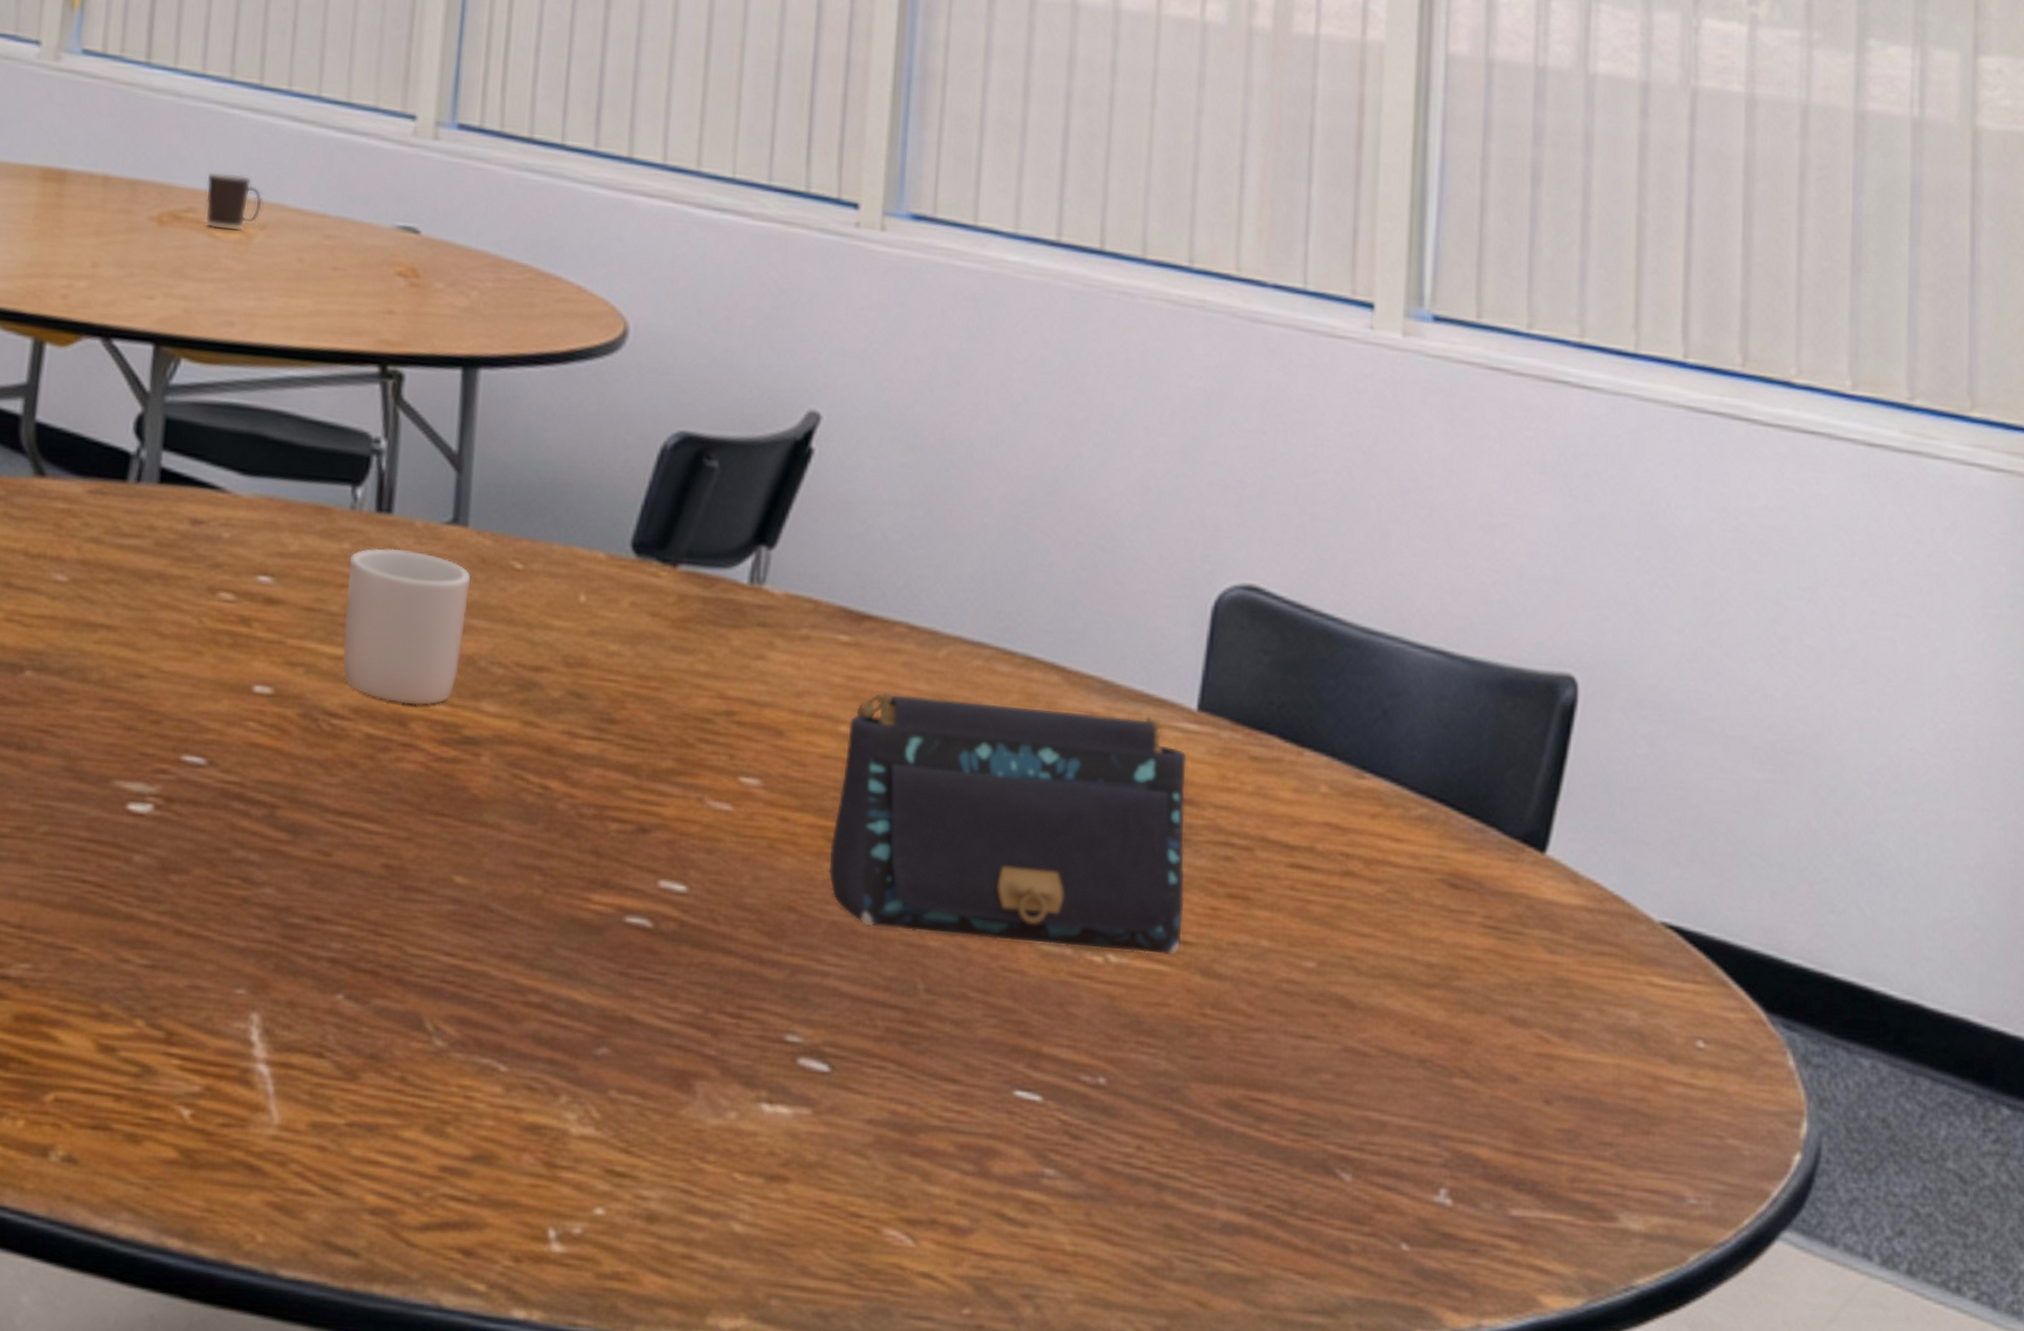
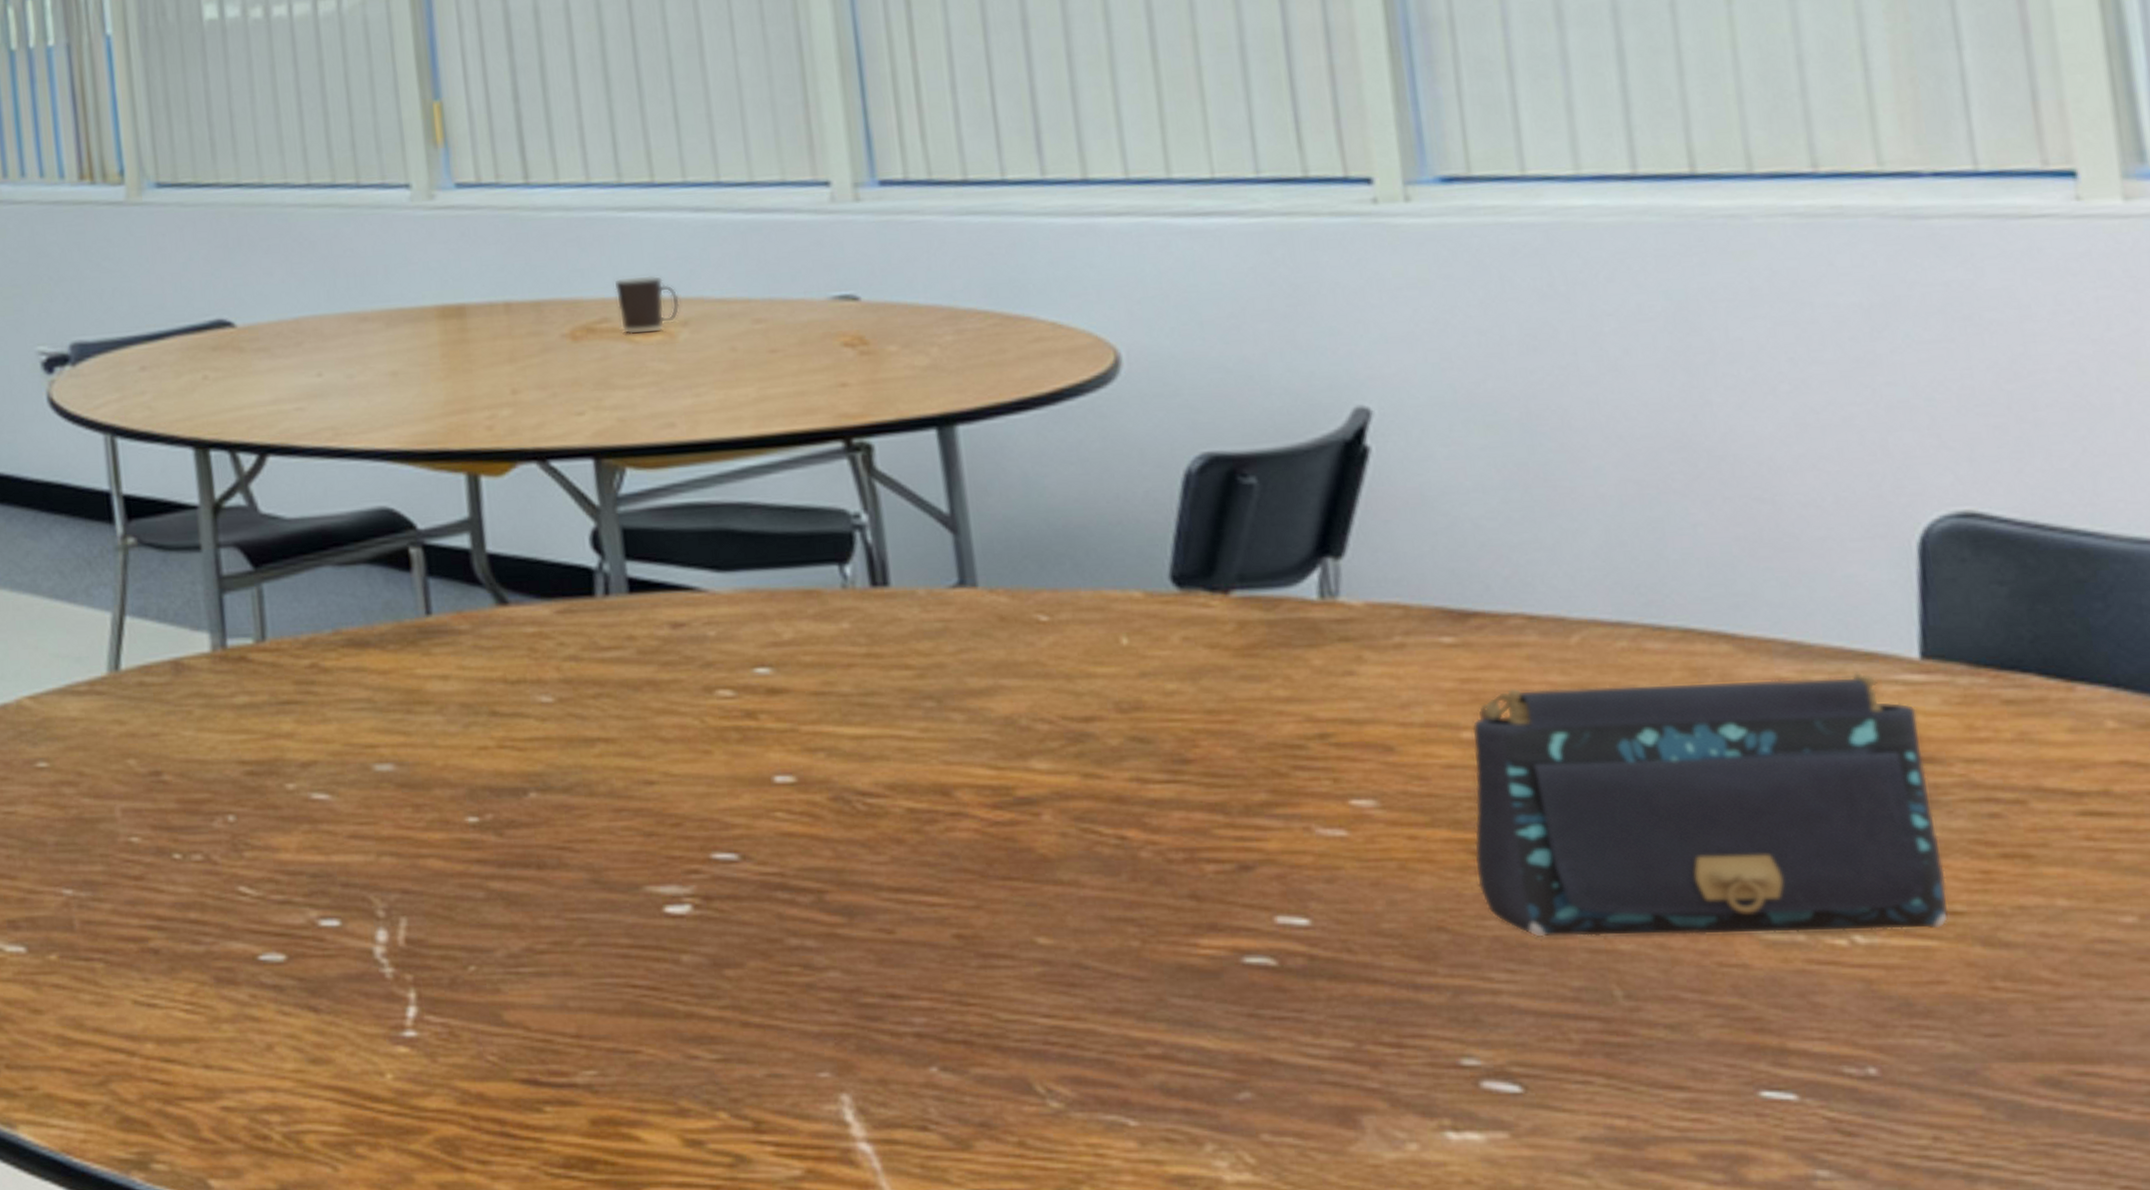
mug: present [342,547,470,706] -> none [851,619,998,774]

